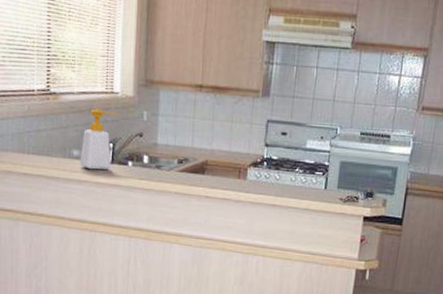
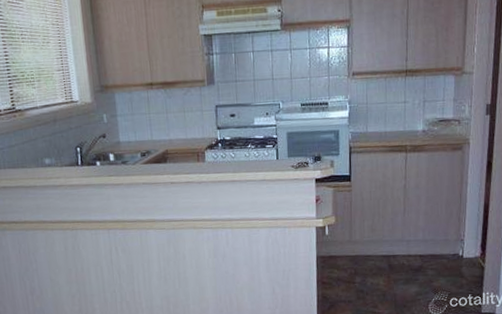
soap bottle: present [79,109,120,170] -> none [51,118,83,174]

